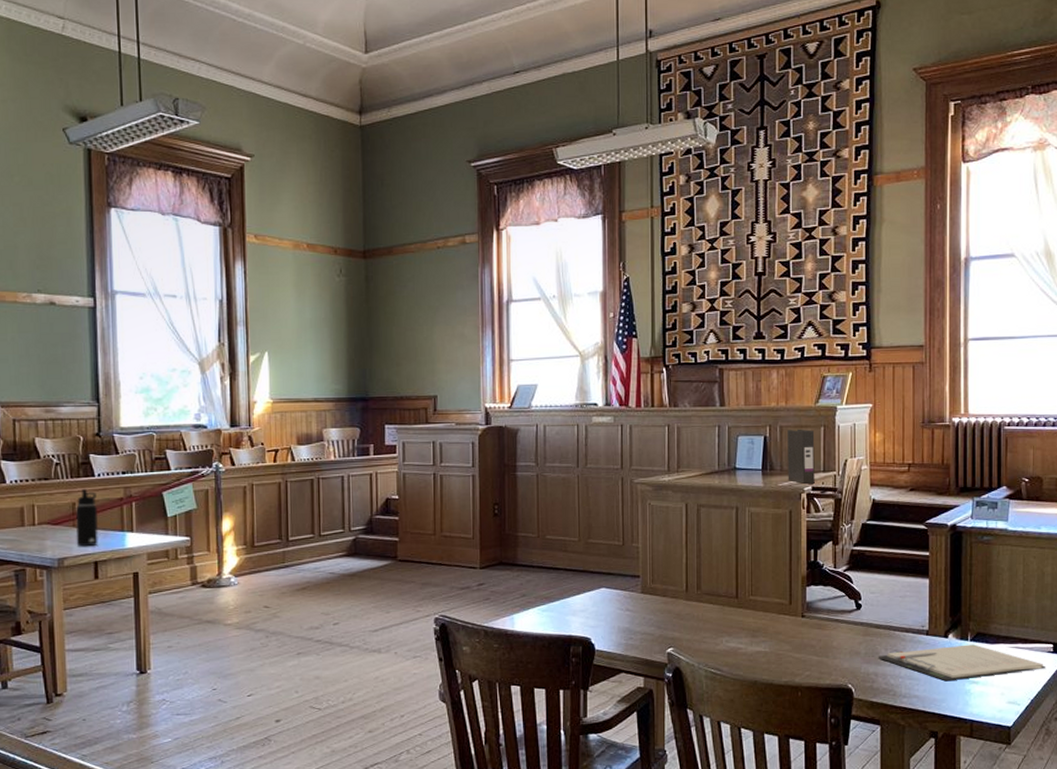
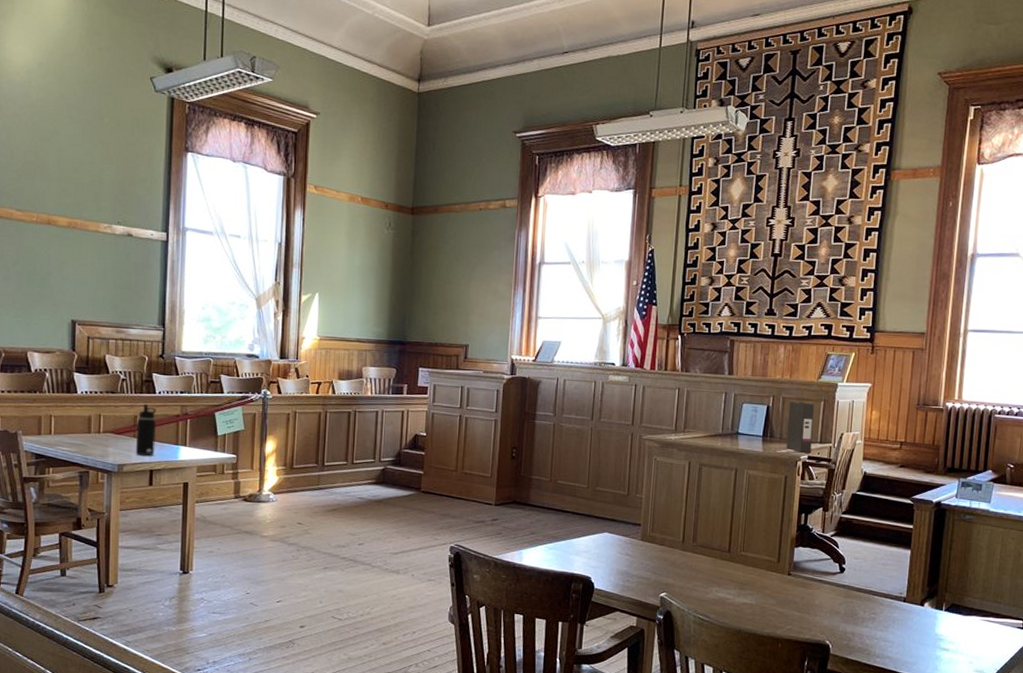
clipboard: present [877,644,1046,682] -> none [856,614,1015,646]

